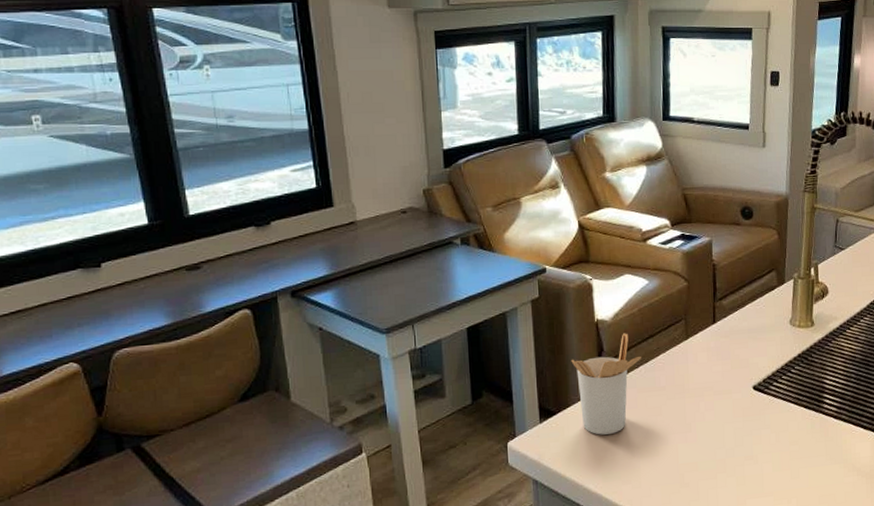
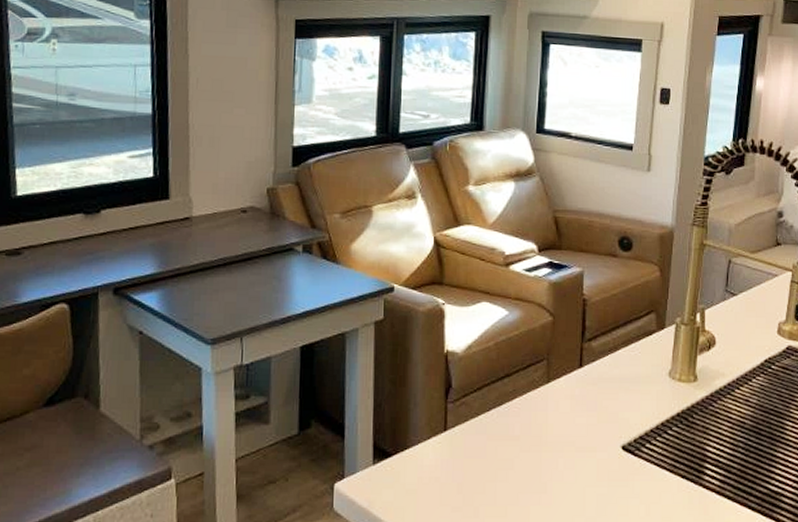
utensil holder: present [571,333,641,435] -> none [414,369,494,486]

